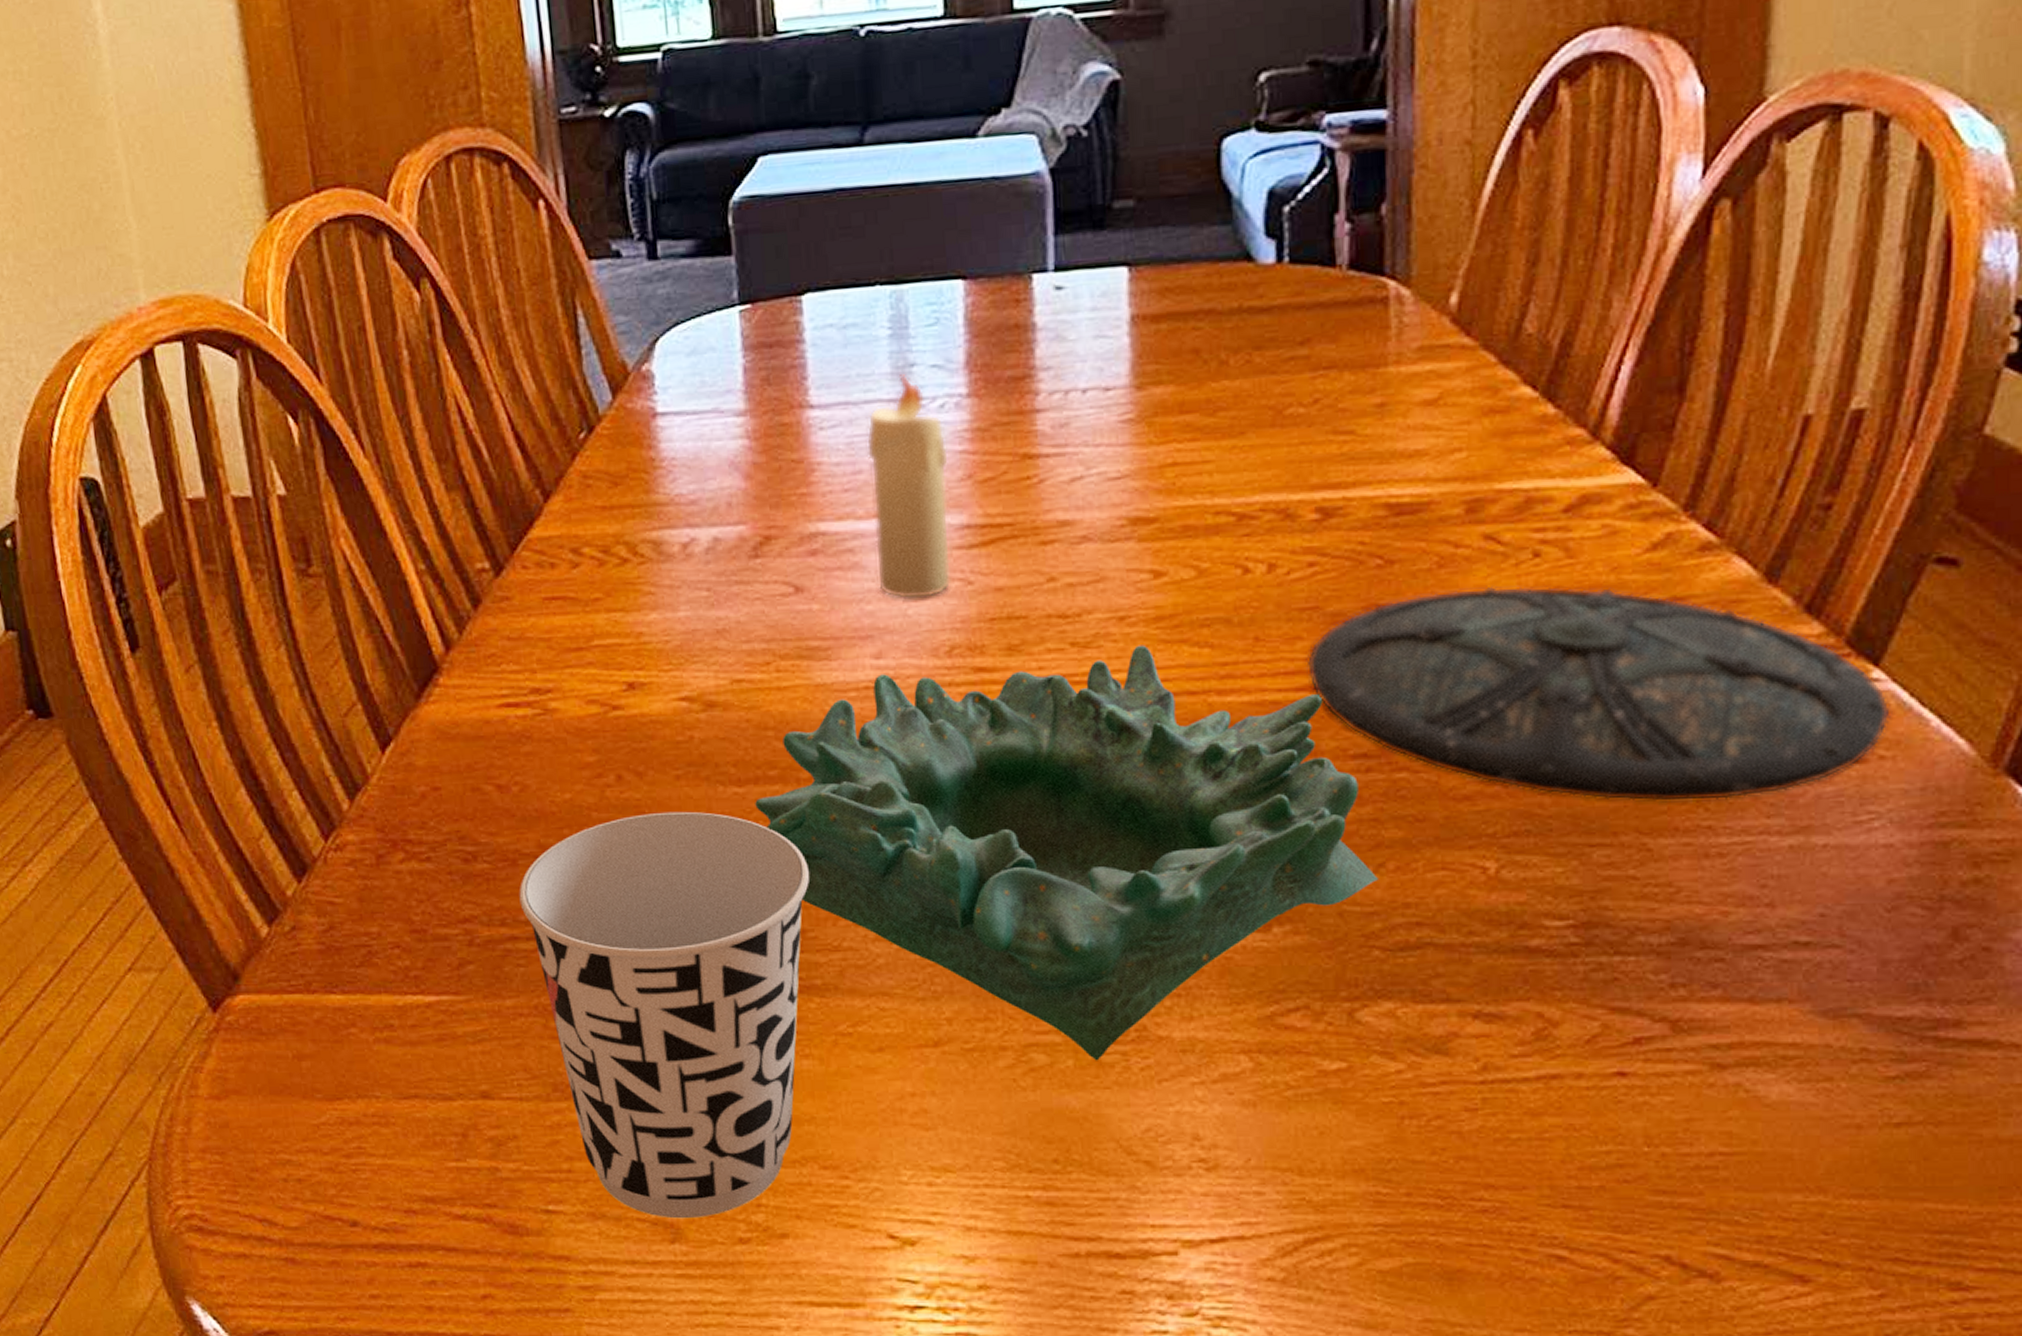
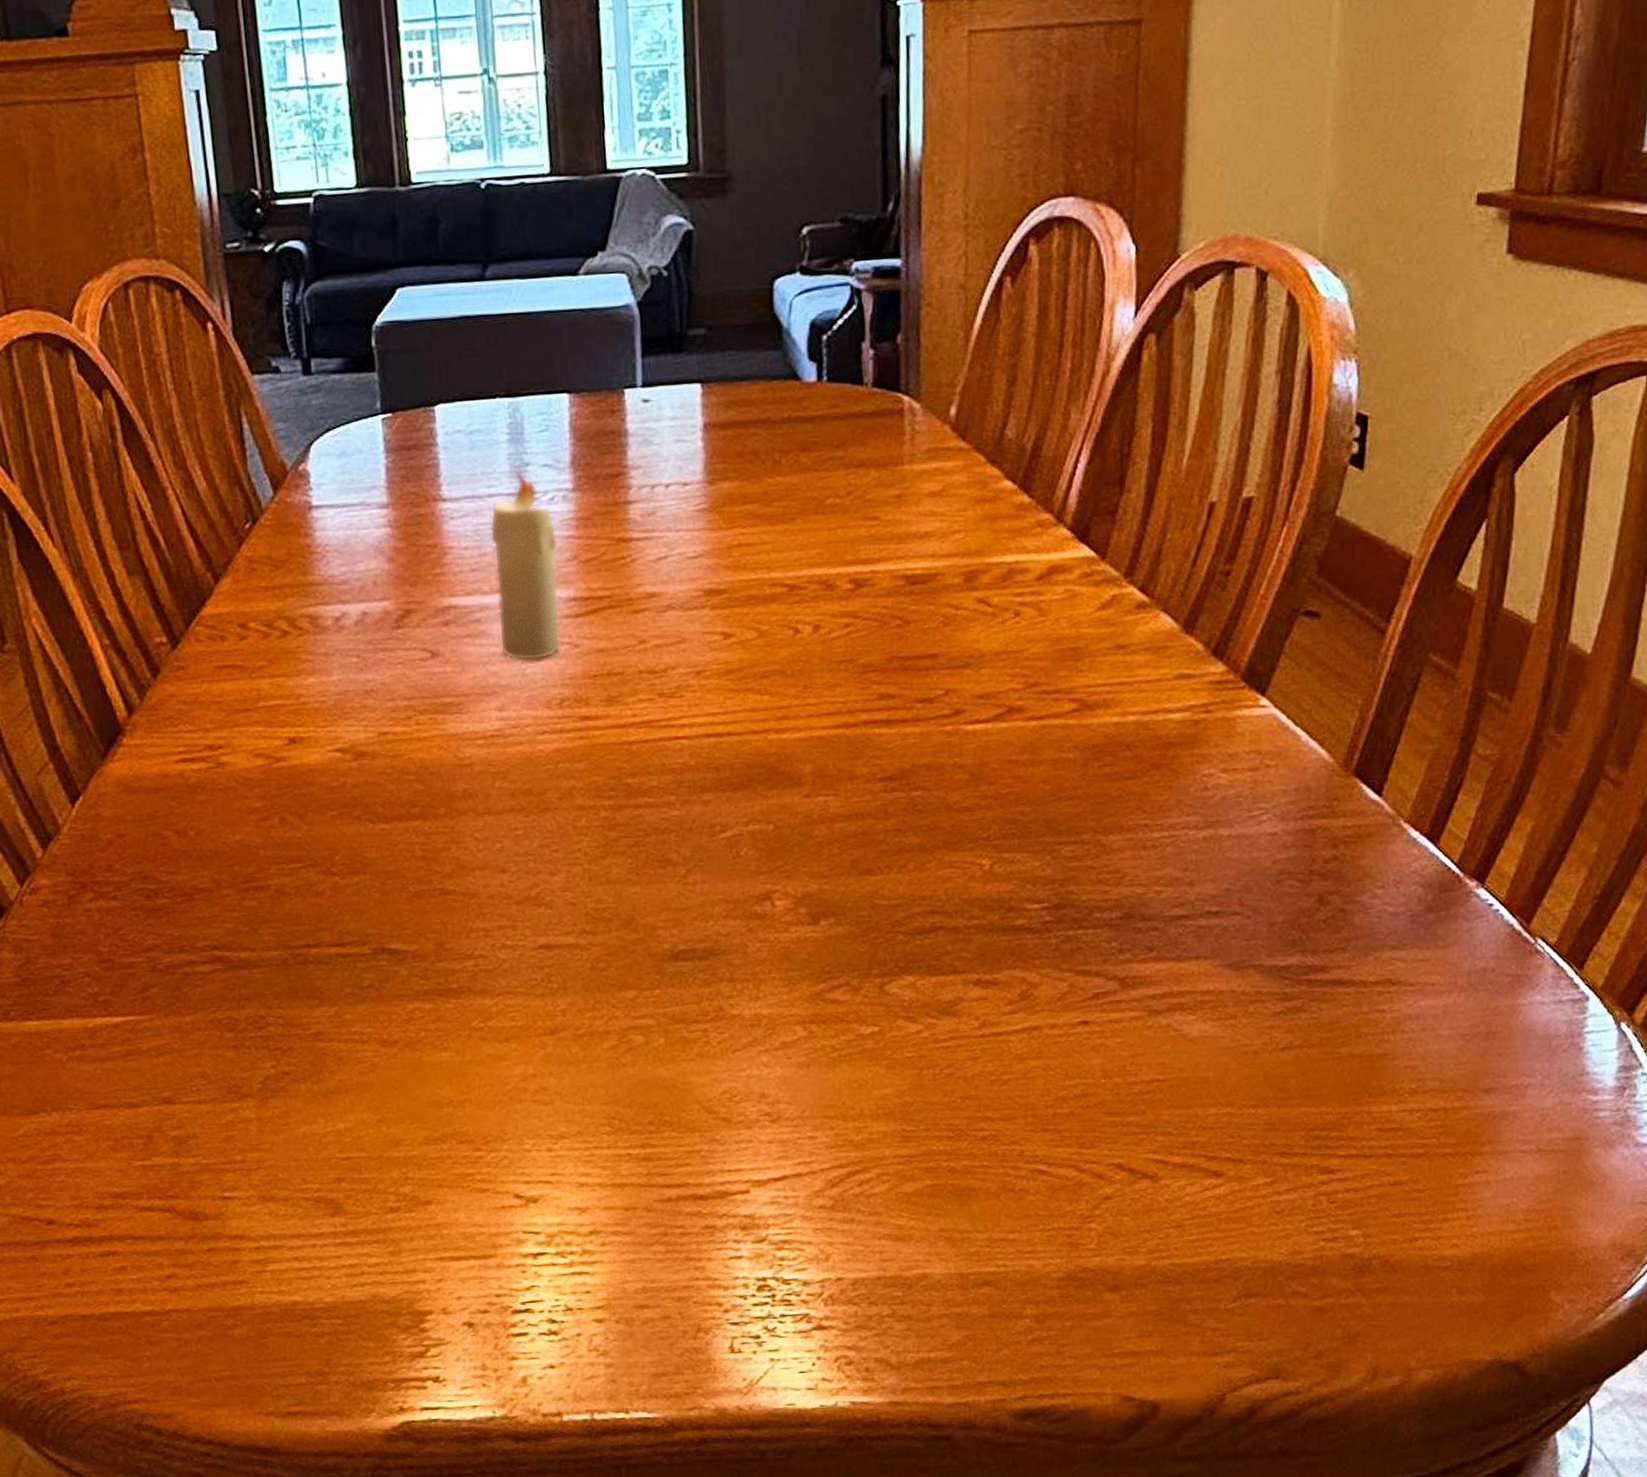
cup: present [519,811,810,1219] -> none [196,846,447,1196]
decorative bowl: present [755,645,1379,1061] -> none [399,694,902,1038]
plate: present [1306,585,1890,803] -> none [844,639,1274,807]

